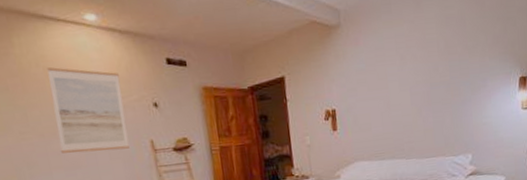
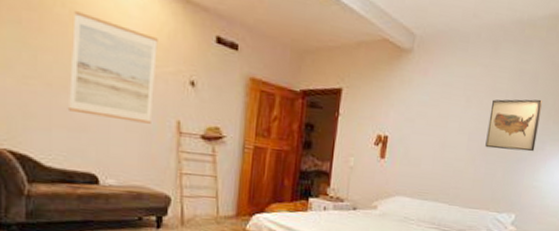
wall art: none [425,39,477,98] -> present [485,99,543,152]

